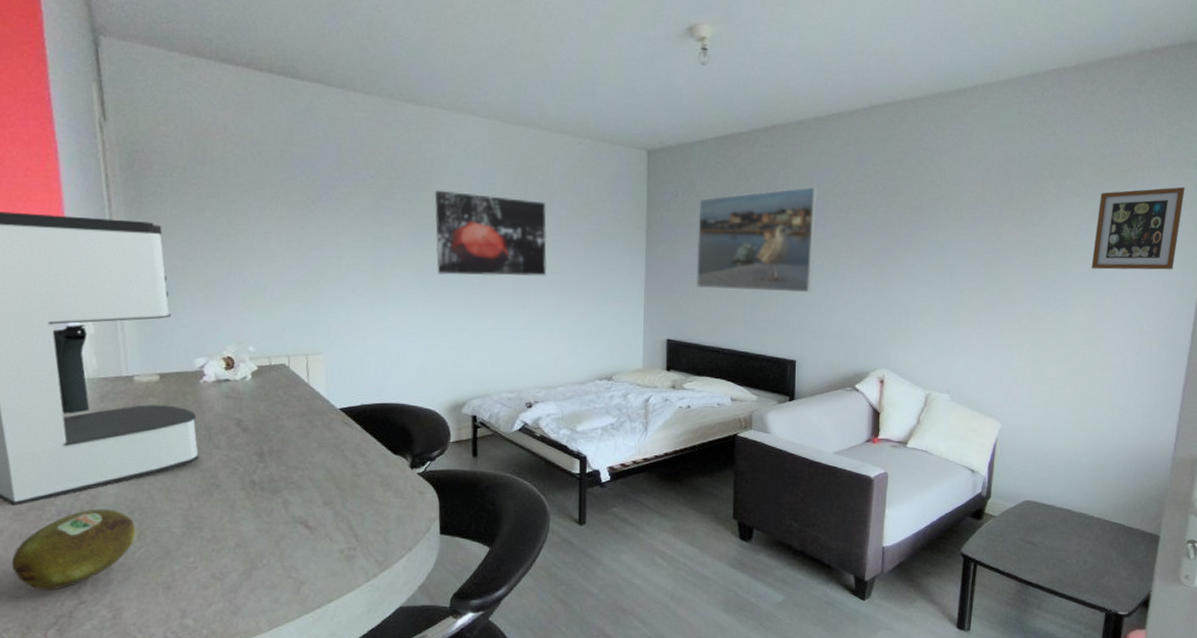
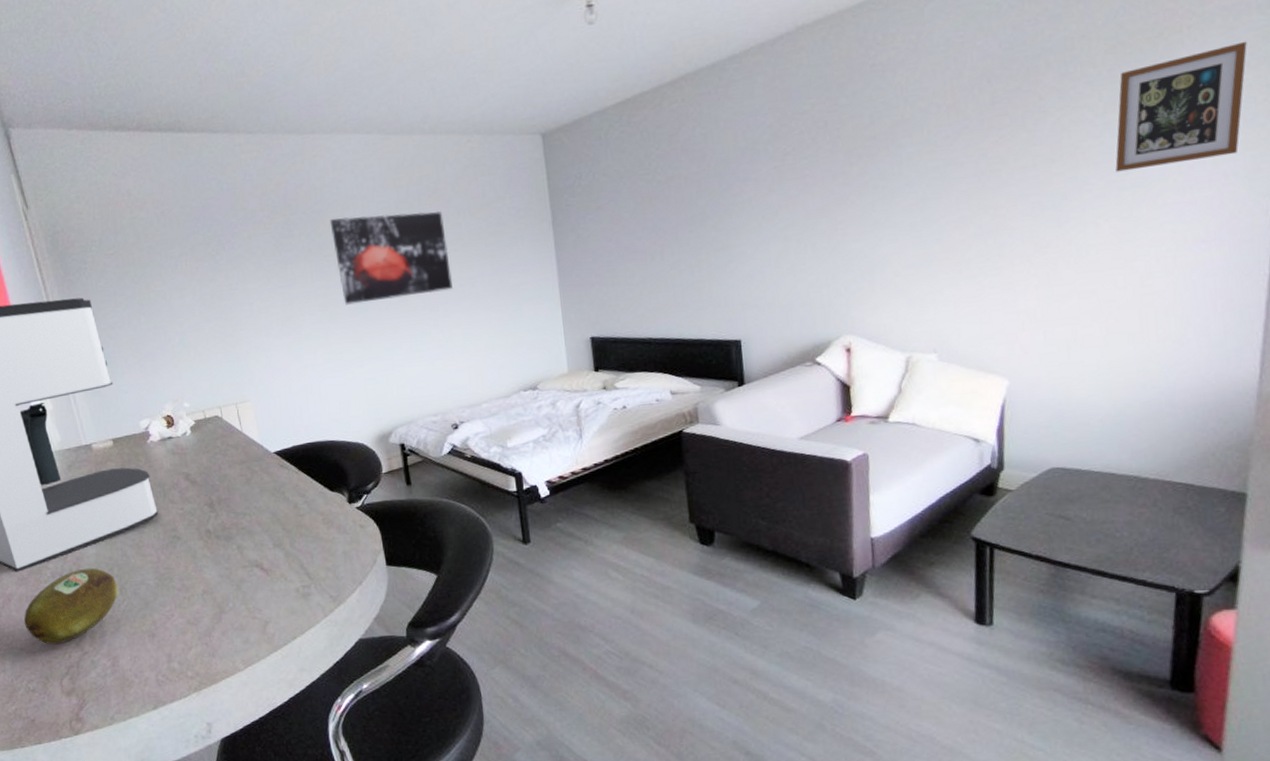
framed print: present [696,186,818,293] -> none [606,137,751,275]

